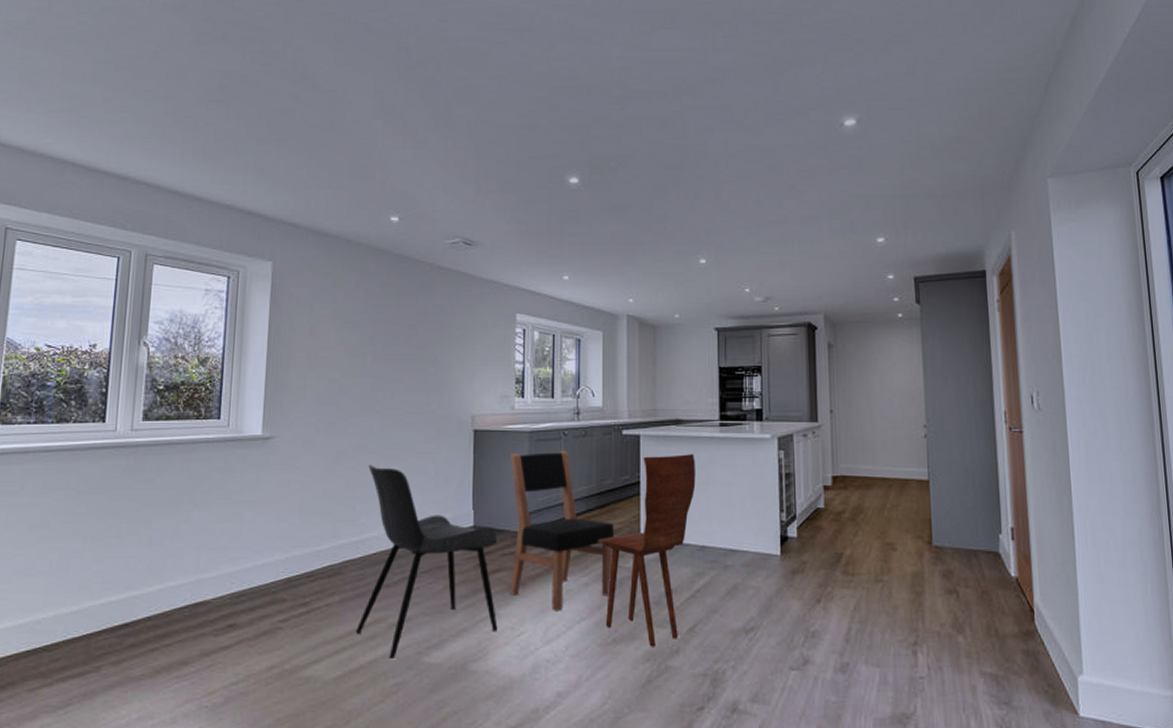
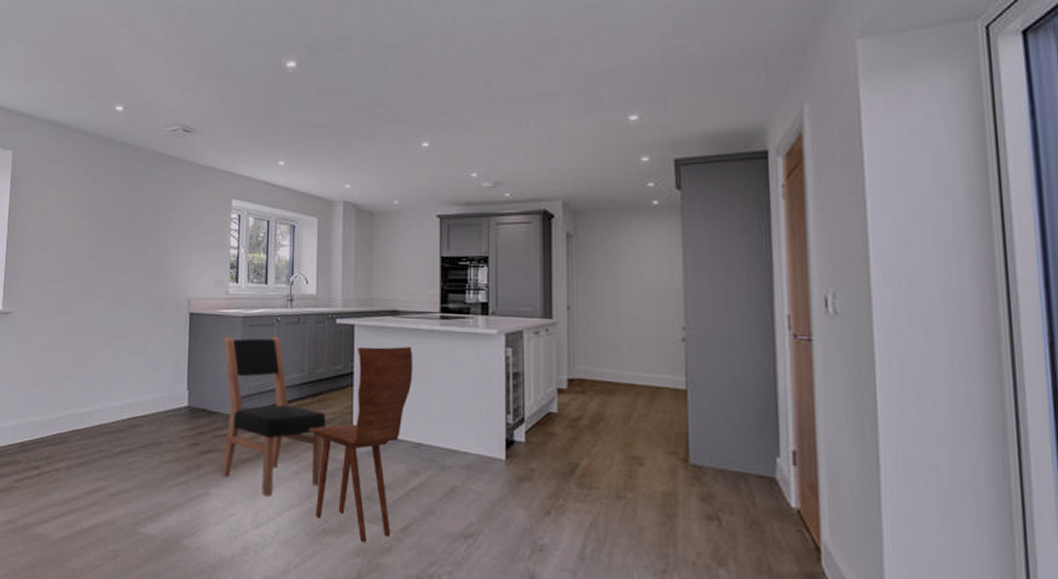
dining chair: present [356,464,498,659] -> none [80,341,211,526]

